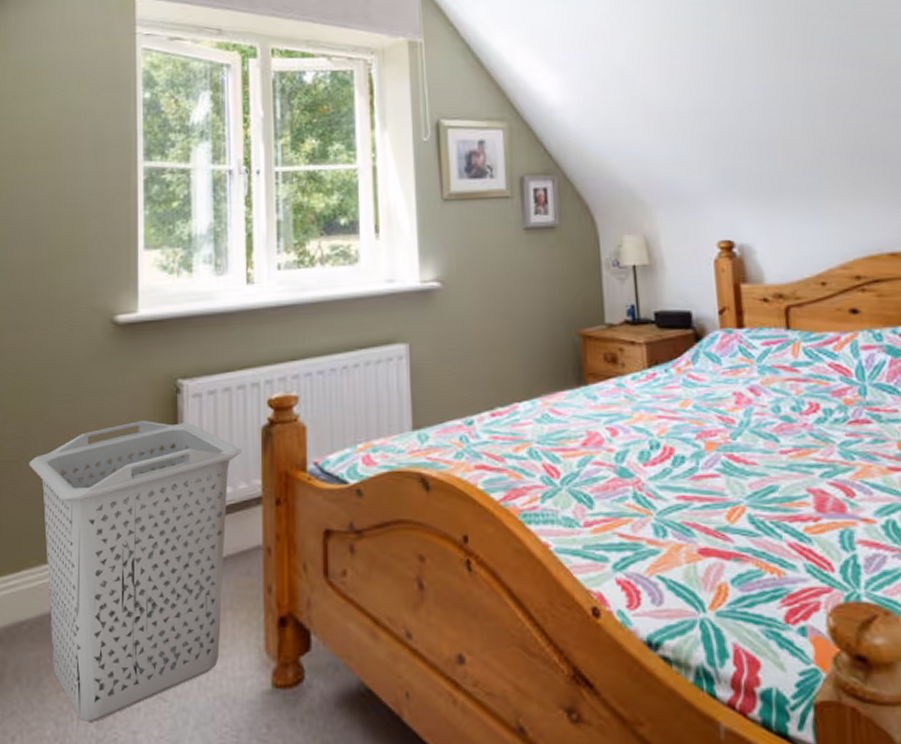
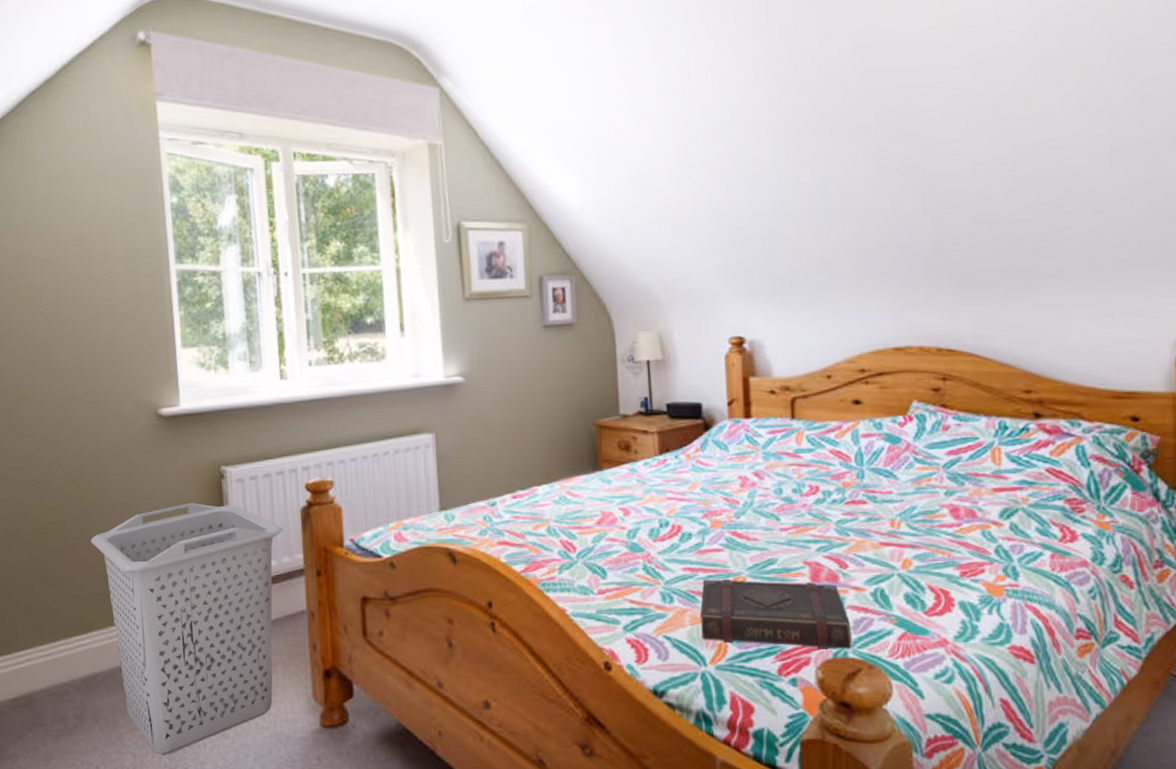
book: none [696,508,865,592] -> present [700,578,852,649]

